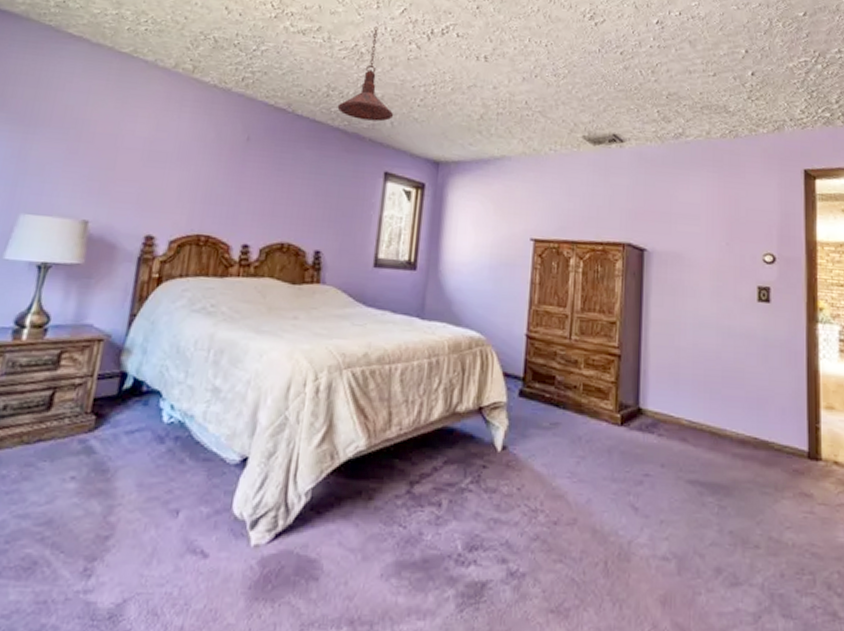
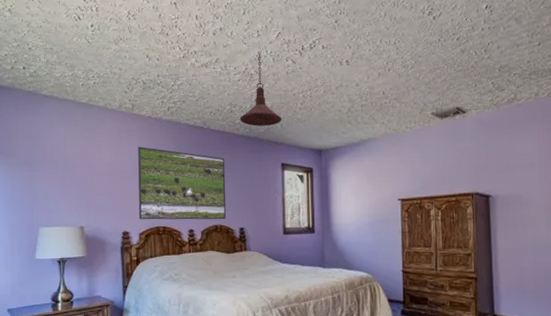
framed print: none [172,121,309,237] -> present [138,146,226,220]

